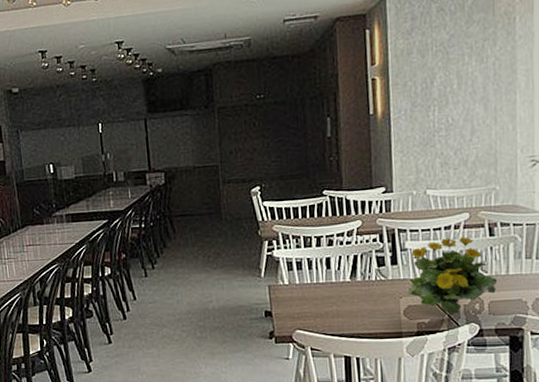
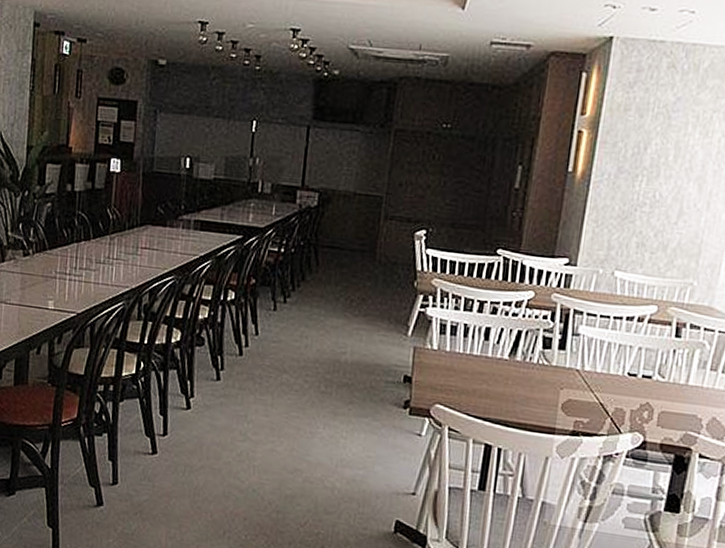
flowering plant: present [406,237,498,315] -> none [569,329,675,420]

